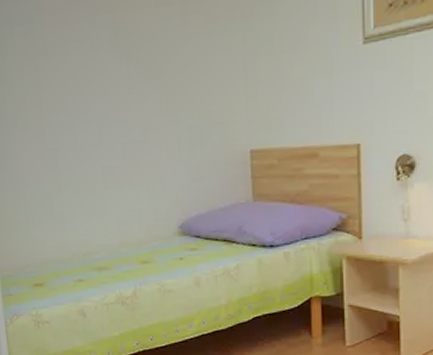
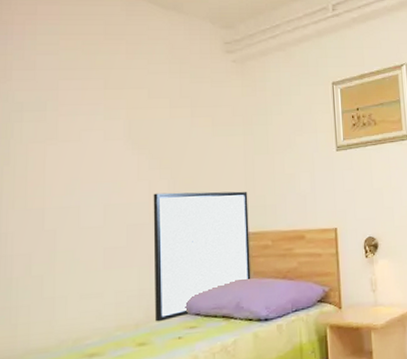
wall art: none [145,102,254,242] -> present [153,191,251,322]

